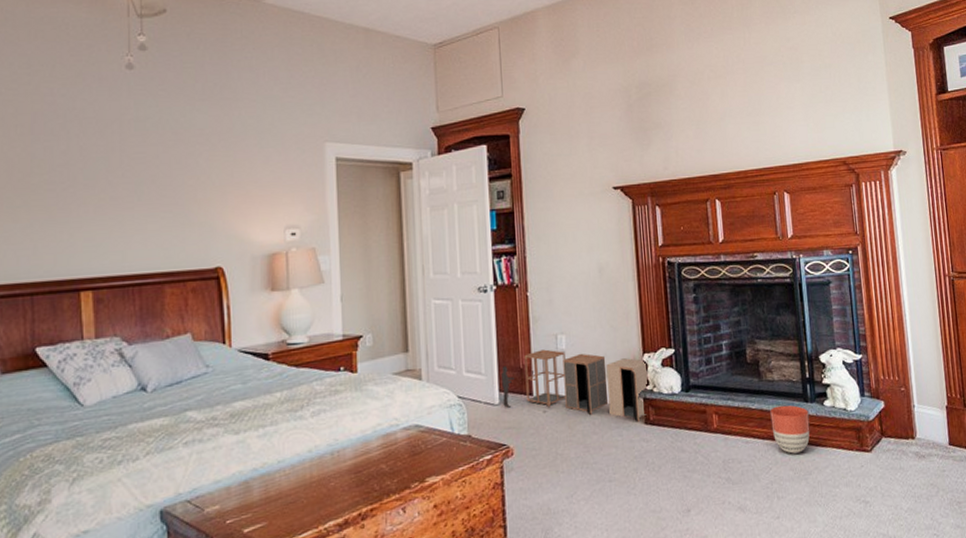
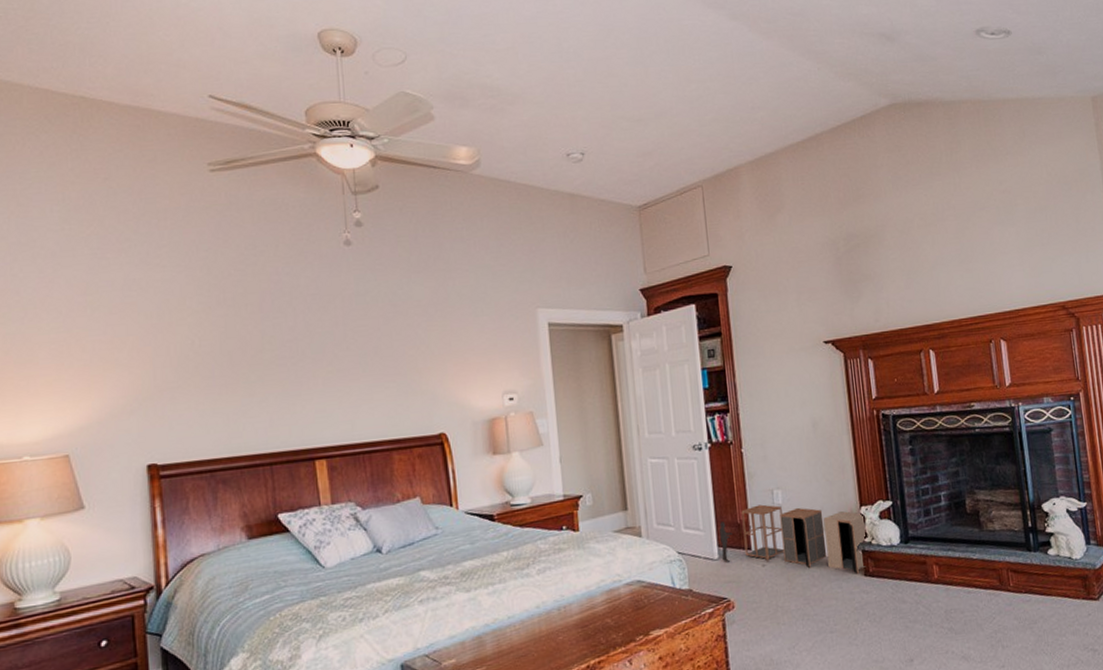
planter: present [770,405,810,454] -> none [992,554,1034,603]

